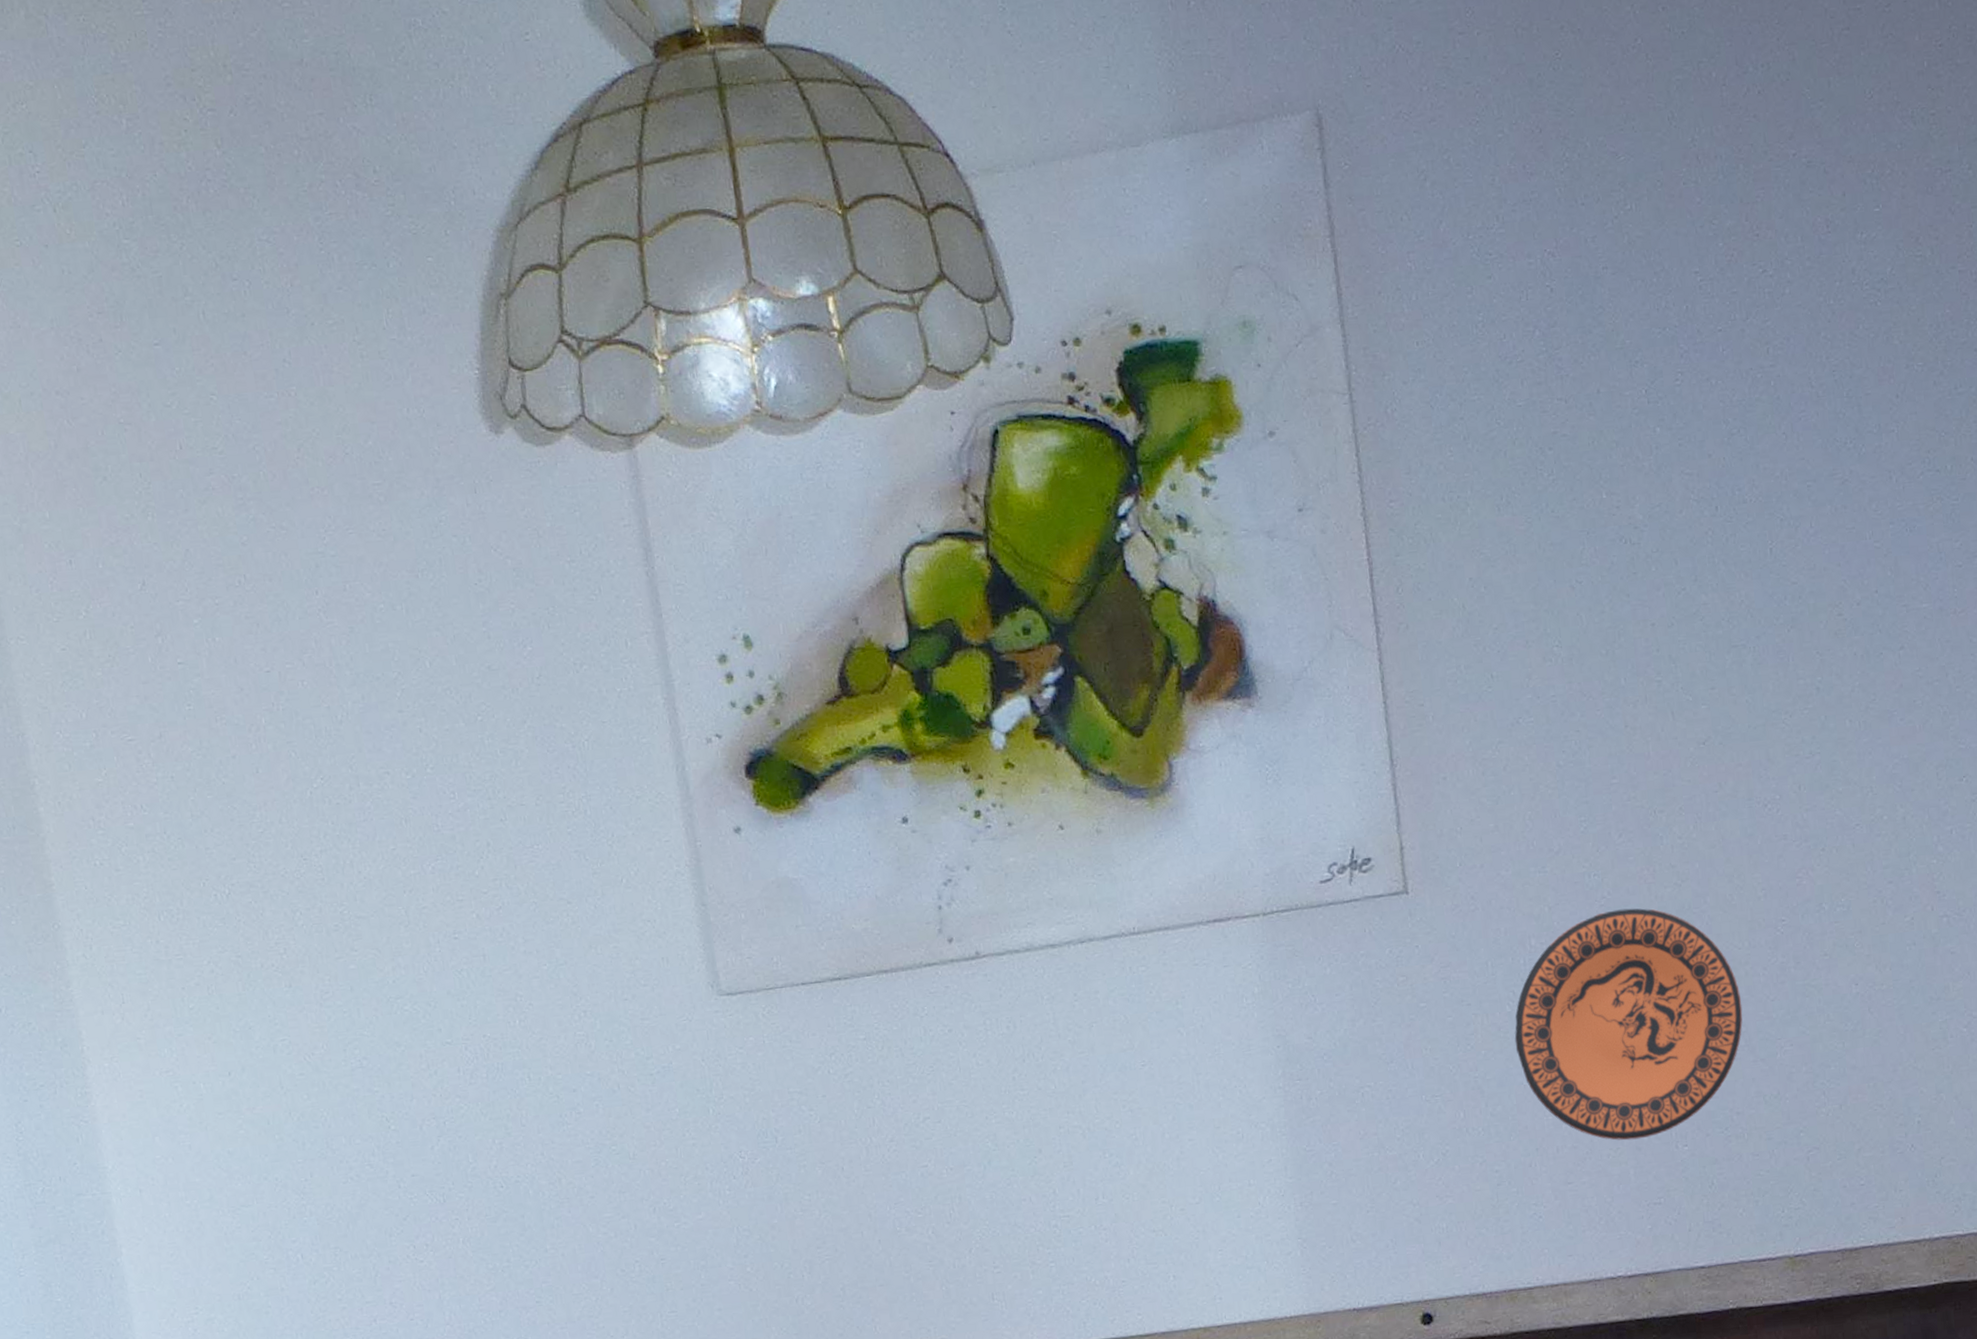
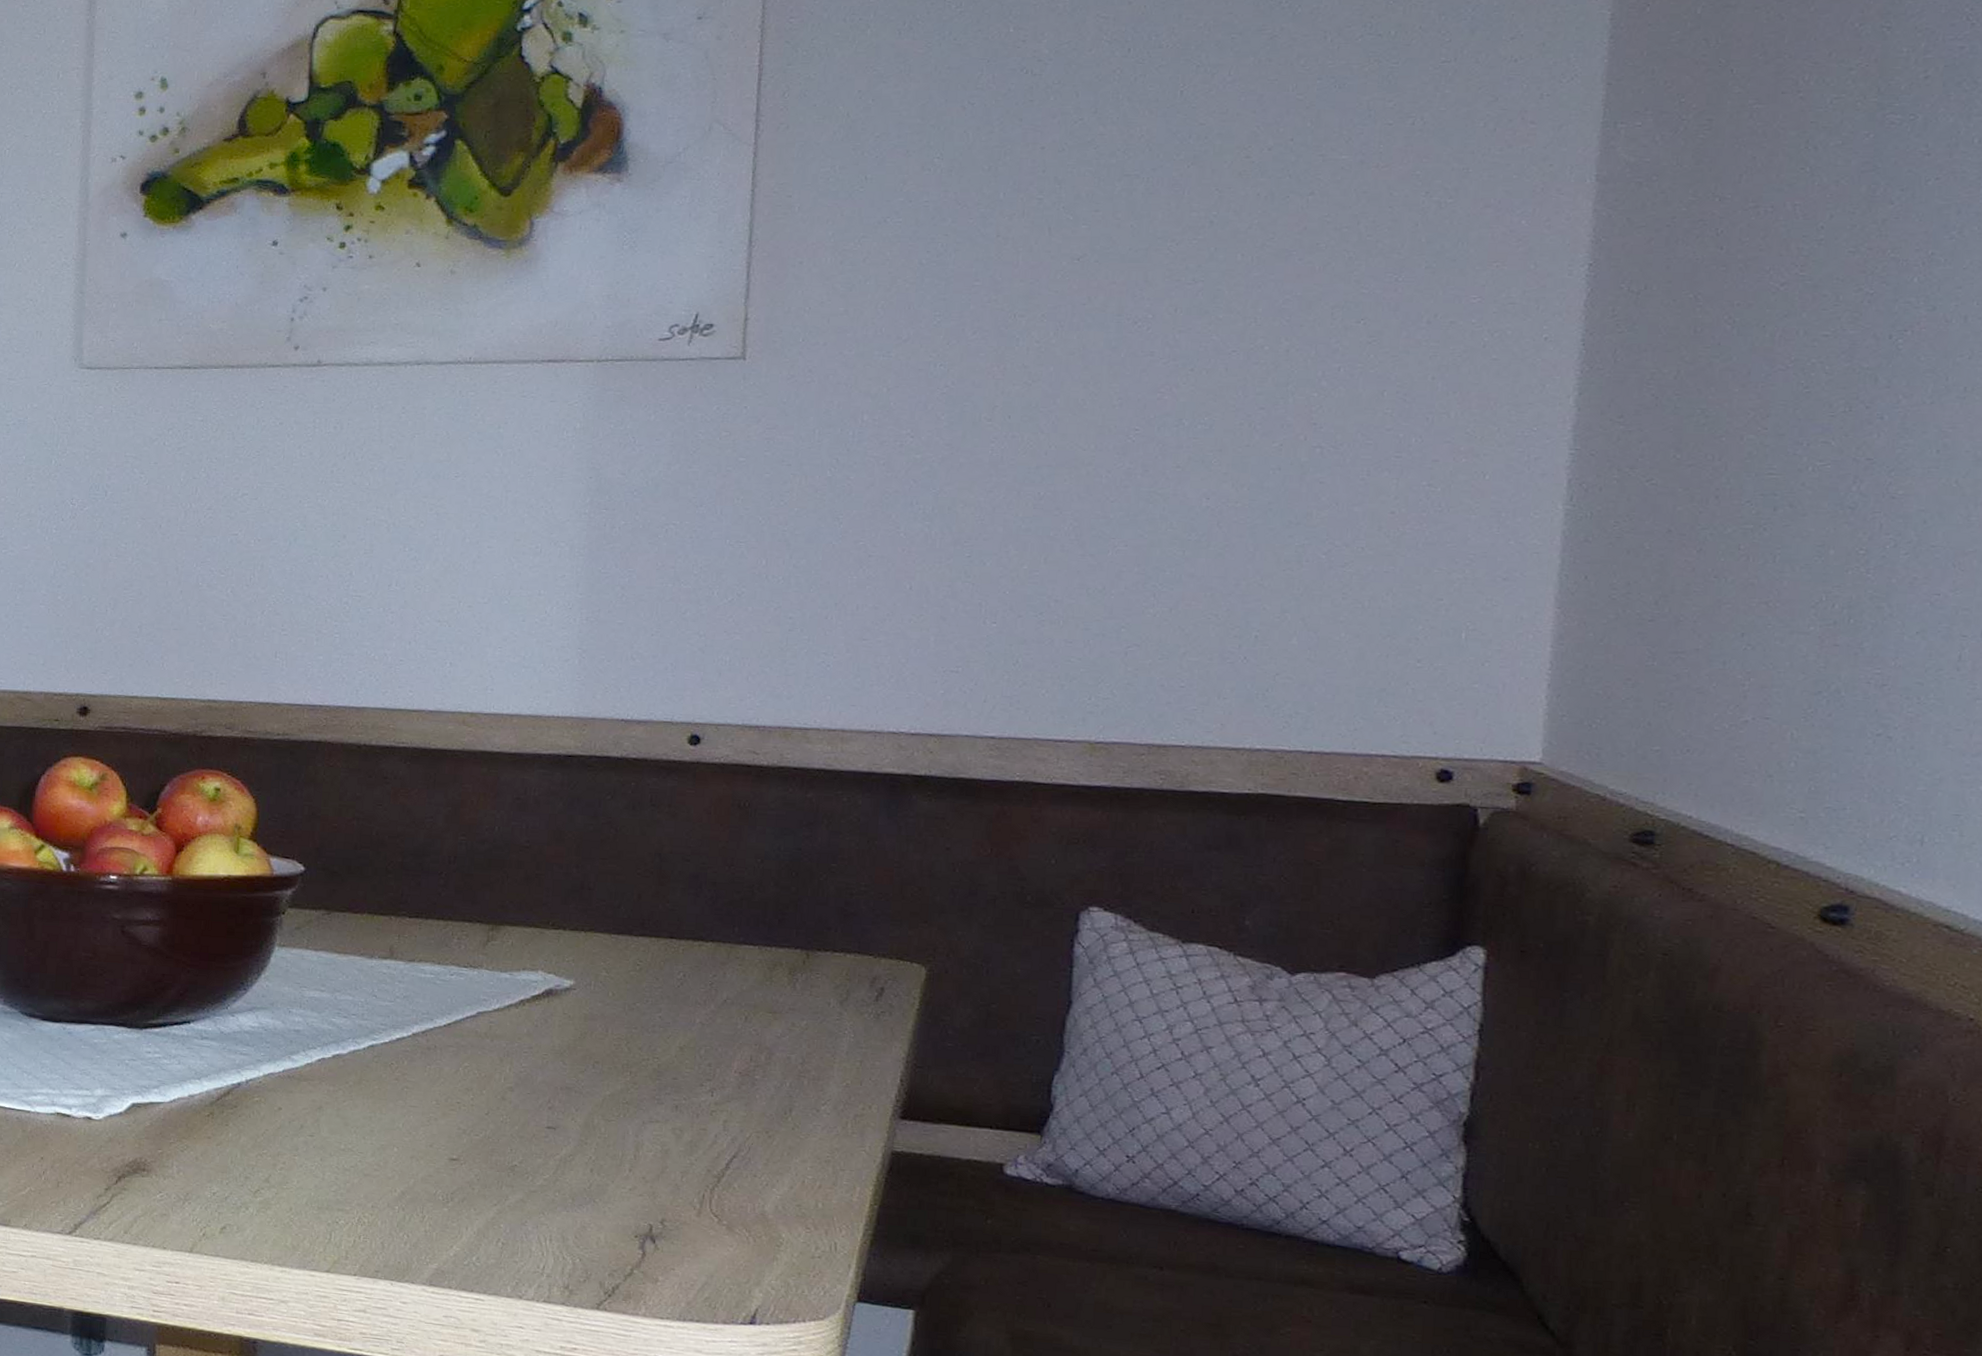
decorative plate: present [1514,908,1743,1141] -> none [830,399,1079,610]

